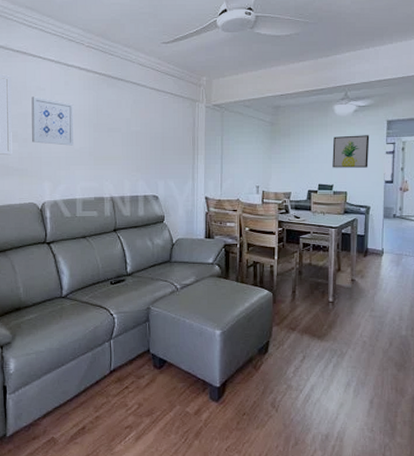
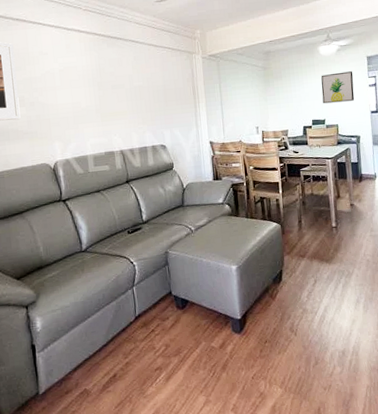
wall art: present [31,96,74,146] -> none [35,61,80,106]

